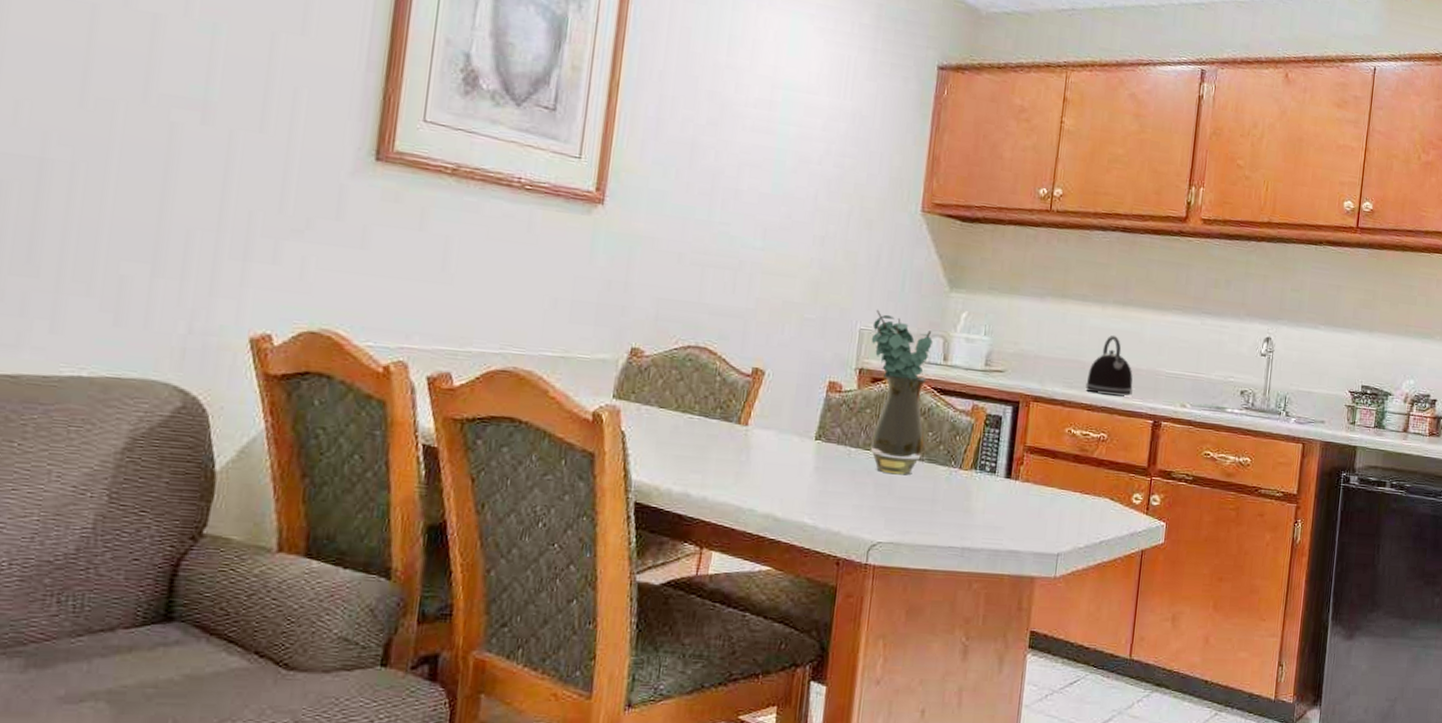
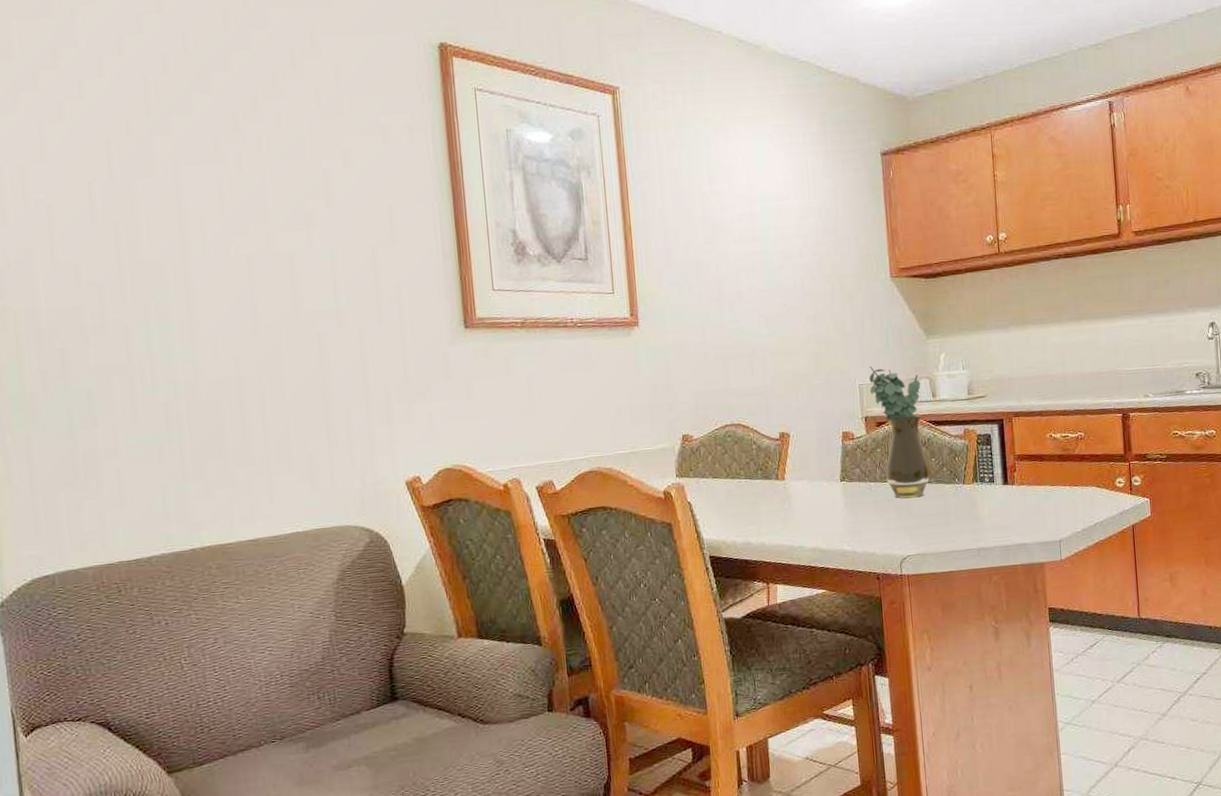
kettle: present [1085,334,1133,396] -> none [1057,347,1099,400]

